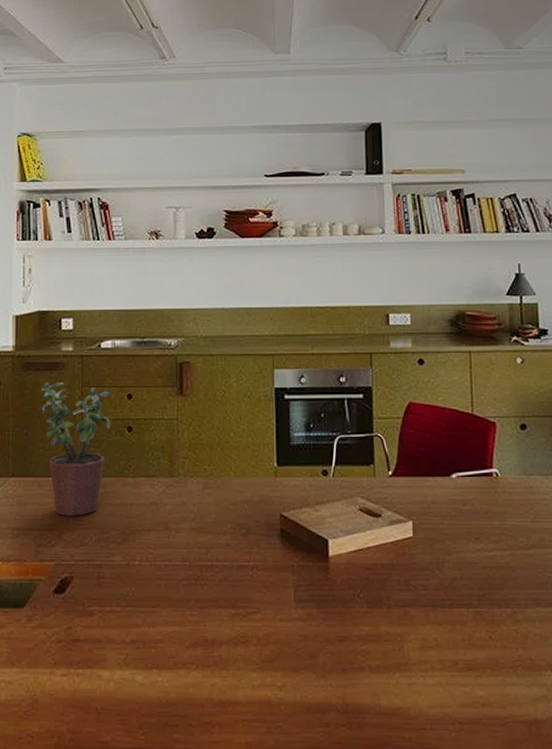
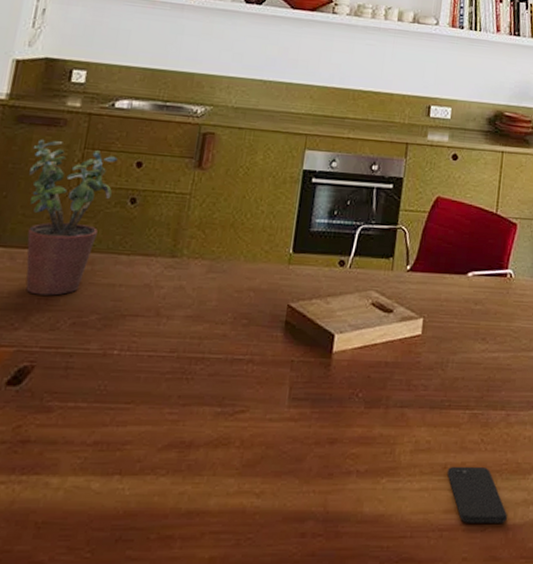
smartphone: none [459,662,528,718] -> present [447,466,507,523]

